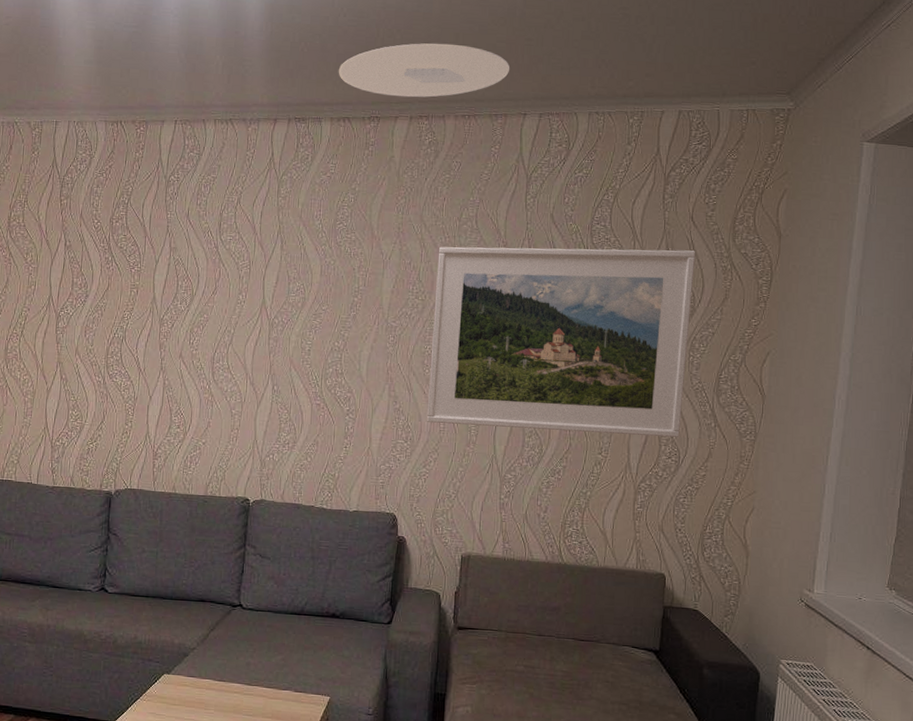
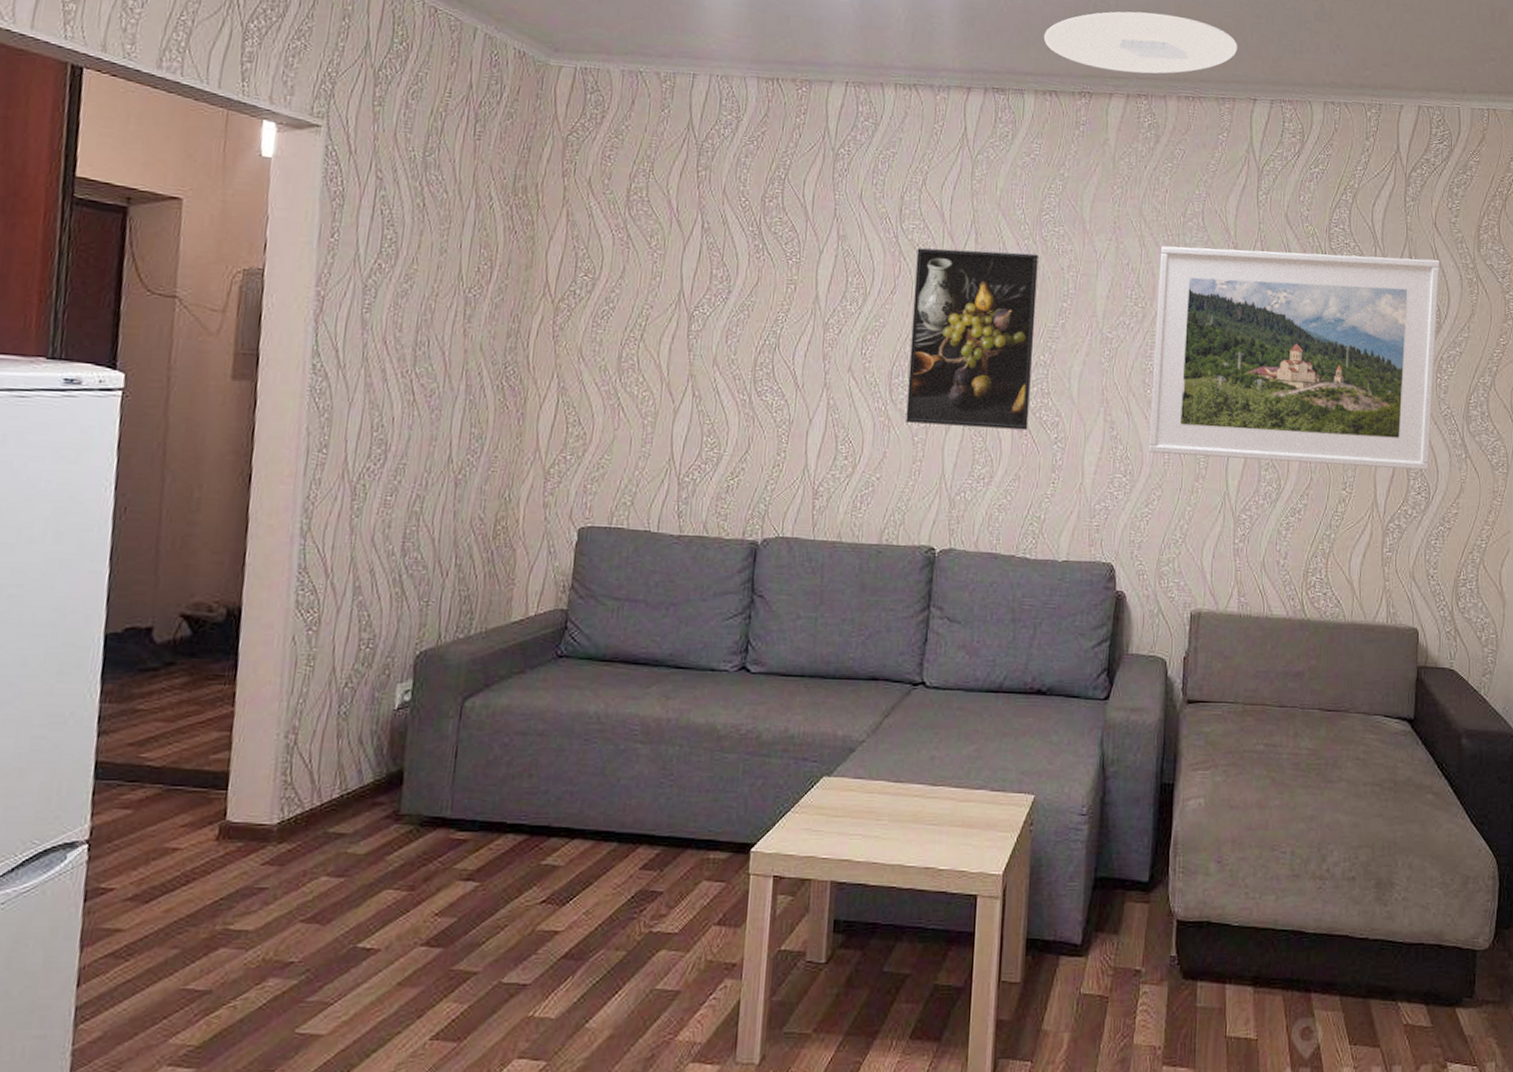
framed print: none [225,255,334,404] -> present [905,248,1039,430]

